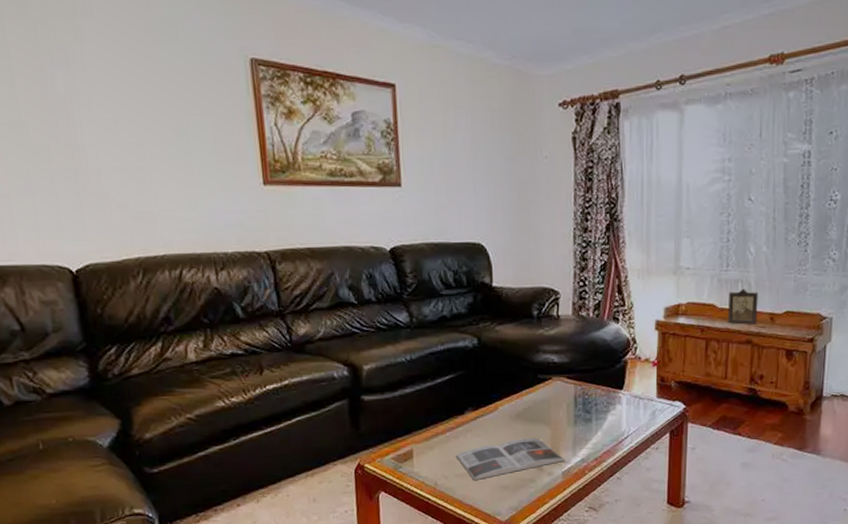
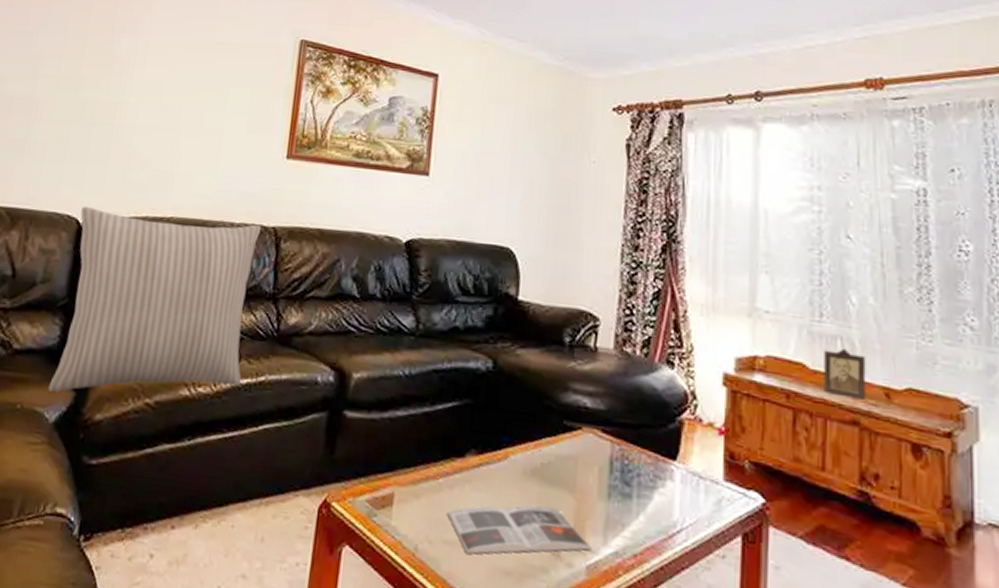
pillow: none [70,251,269,423] -> present [48,206,261,393]

